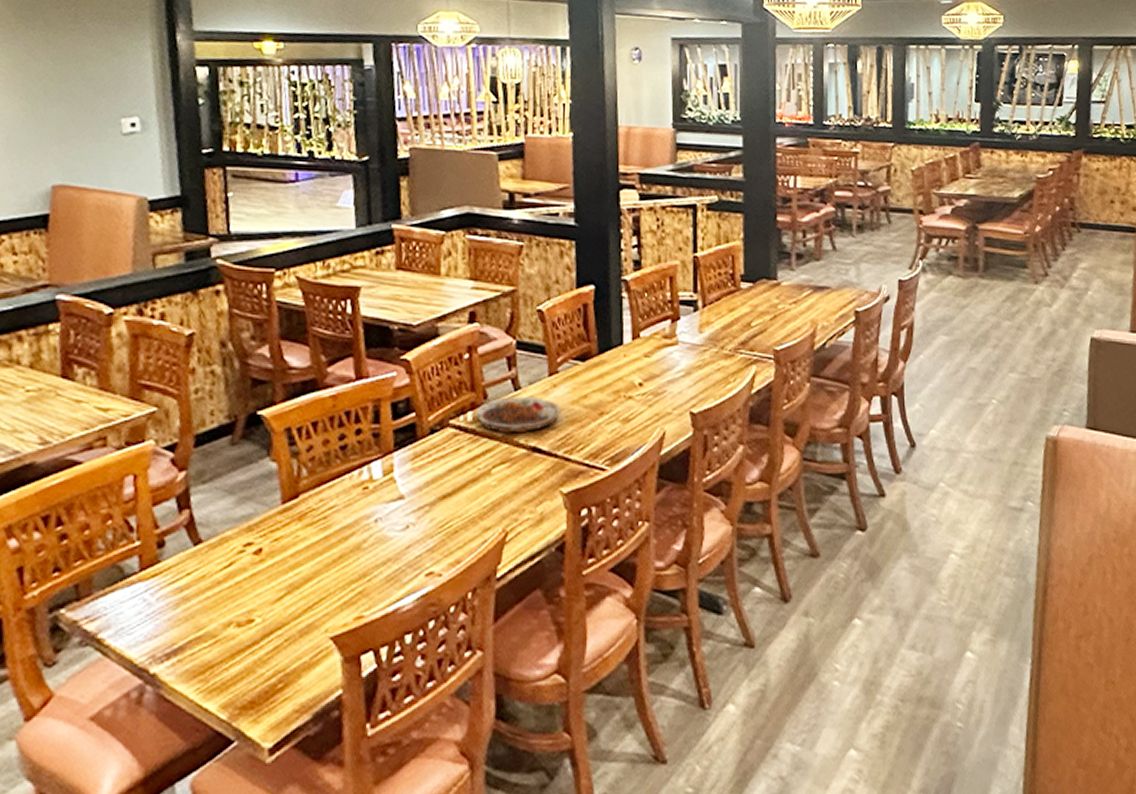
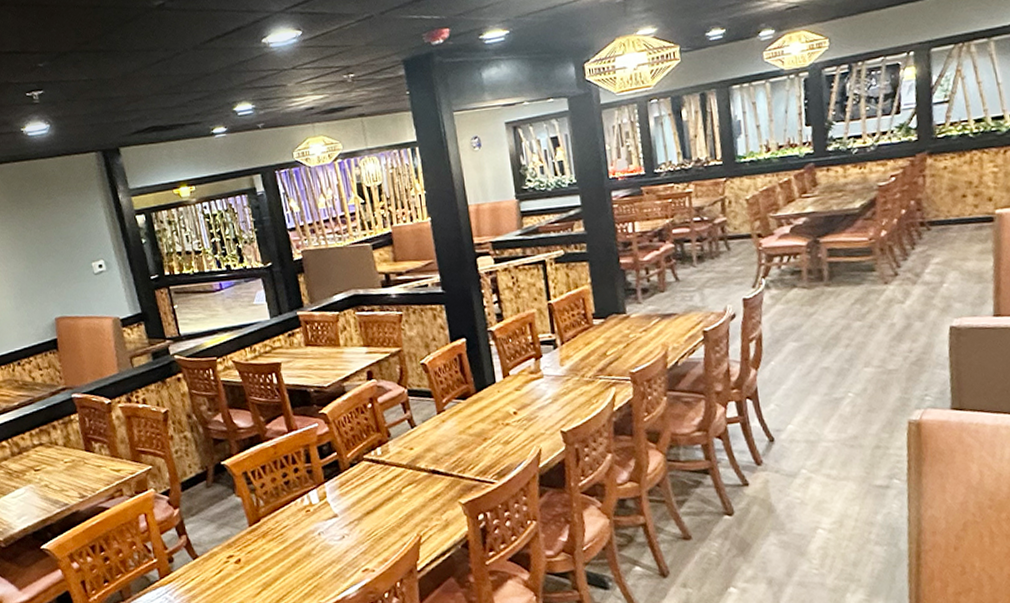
plate: present [476,397,561,433] -> none [383,431,451,462]

